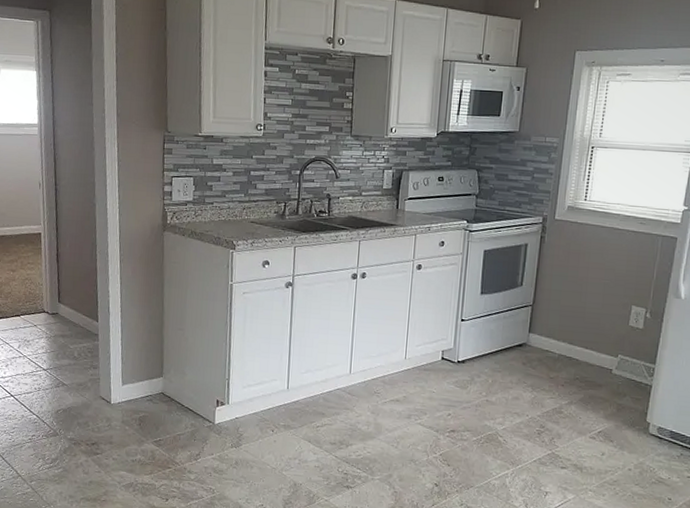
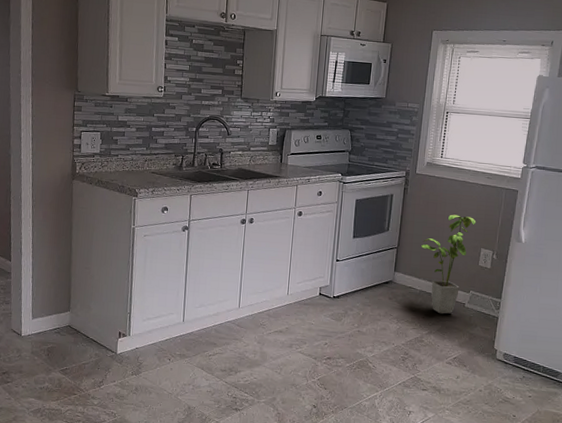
house plant: none [560,266,627,382] -> present [421,214,476,314]

